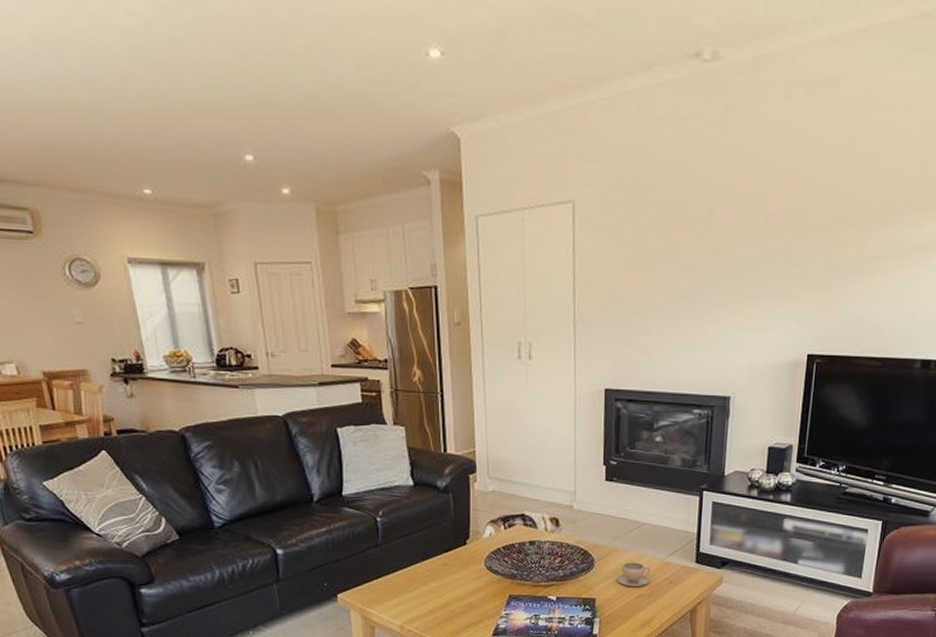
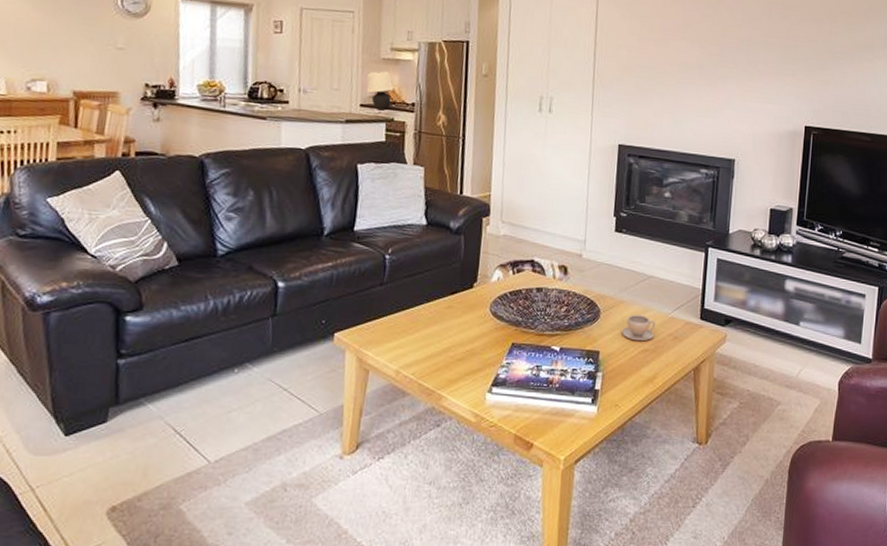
table lamp: none [335,326,364,370] -> present [366,70,394,111]

